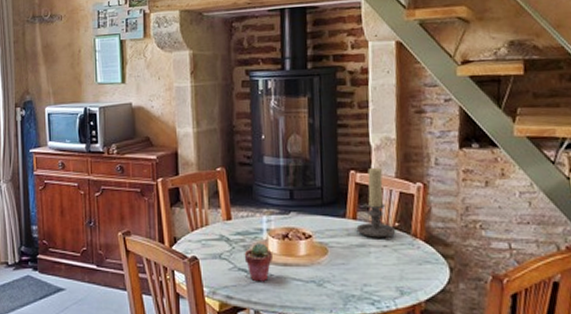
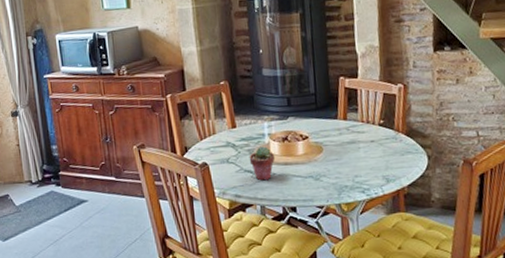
candle holder: present [356,167,396,241] -> none [347,72,382,137]

